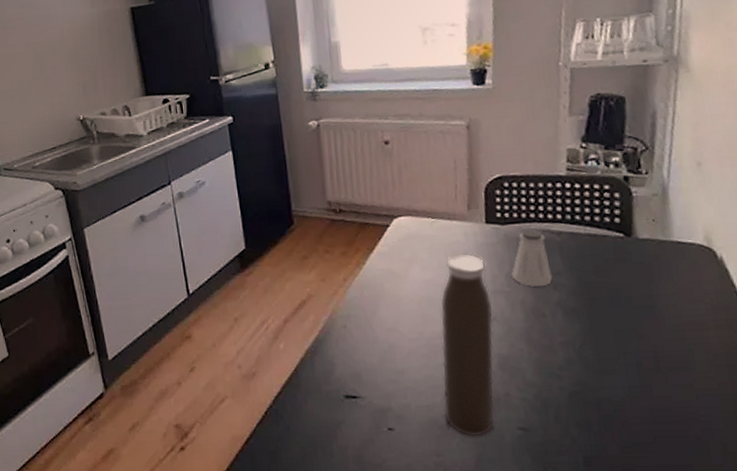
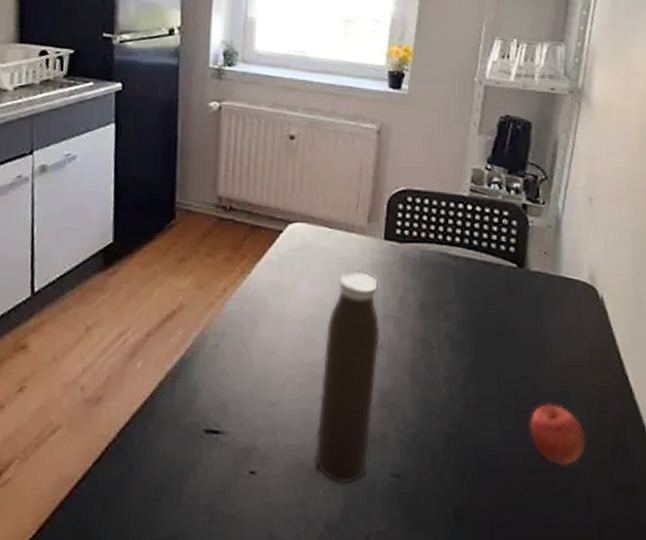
saltshaker: present [512,229,553,286] -> none [404,250,445,314]
apple: none [653,361,717,416] -> present [530,404,586,465]

